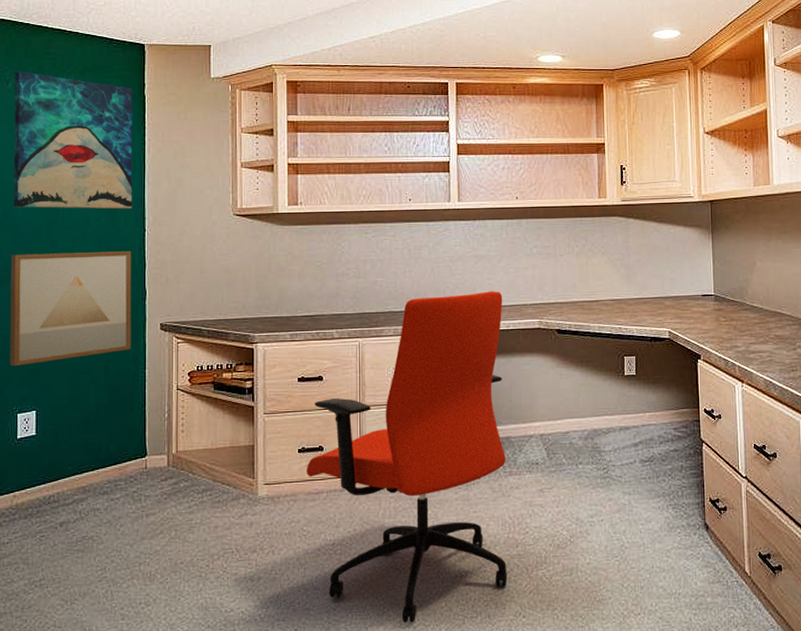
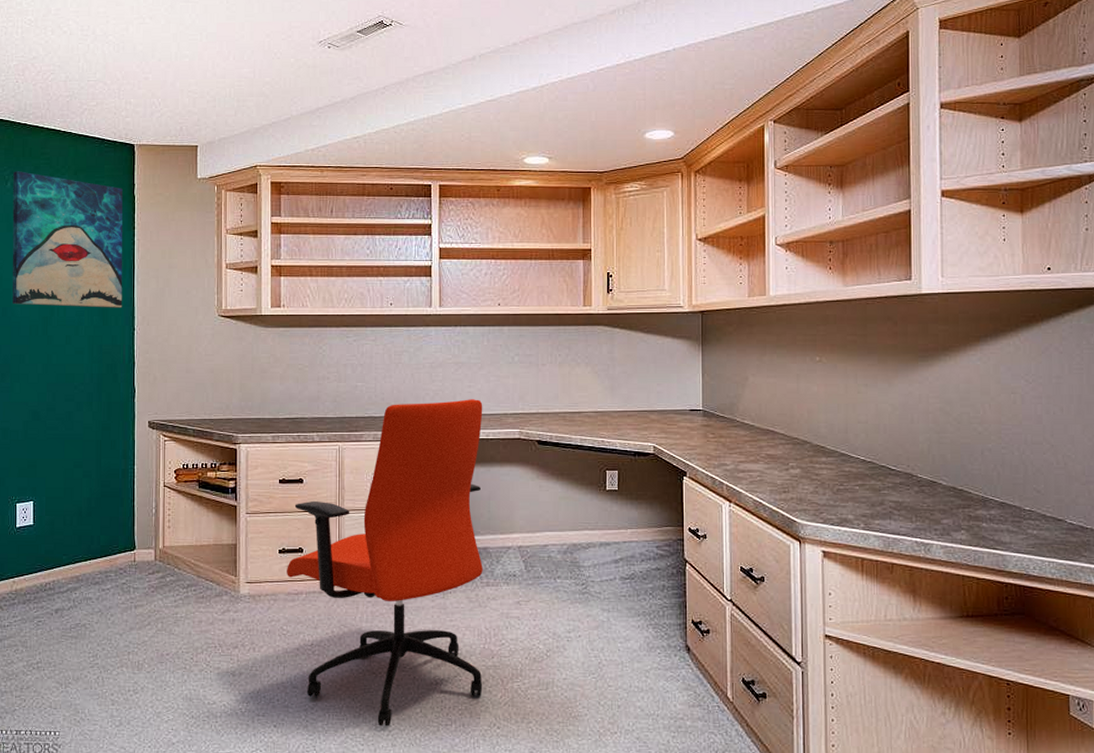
wall art: present [10,251,132,366] -> none [9,349,122,457]

